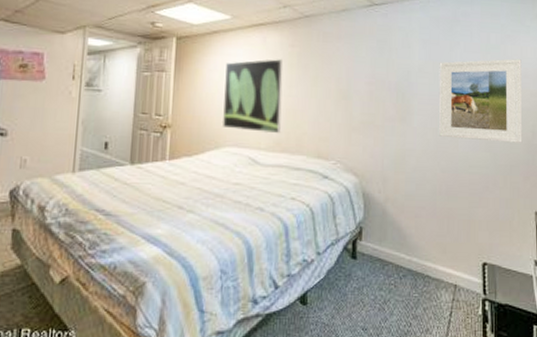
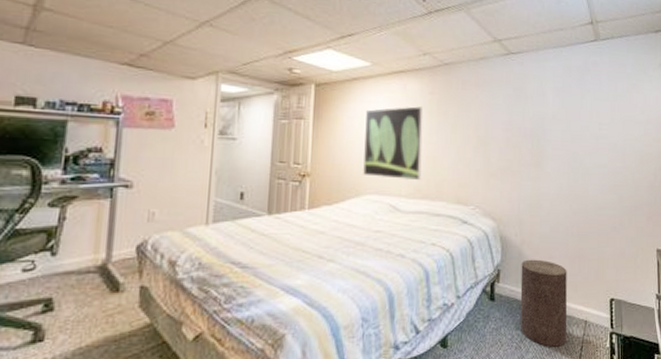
stool: none [384,217,435,311] -> present [520,259,568,347]
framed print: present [438,59,523,143] -> none [570,106,646,185]

